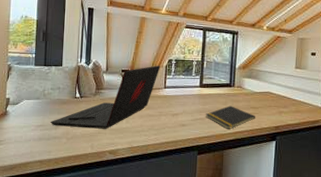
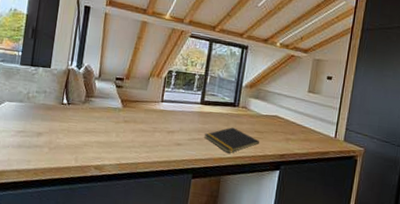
laptop: present [50,65,161,129] -> none [32,76,159,142]

